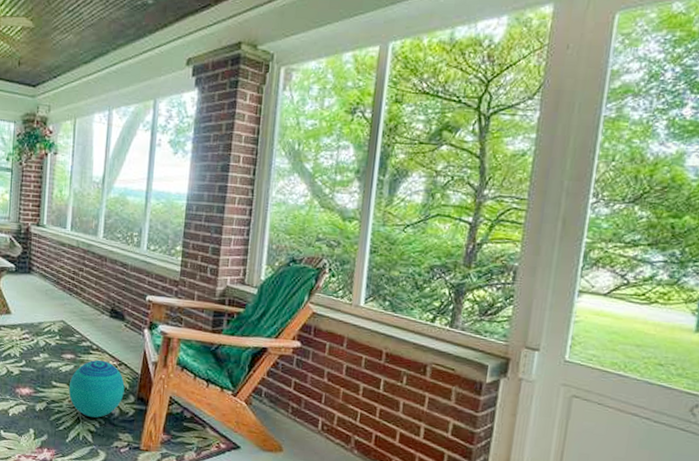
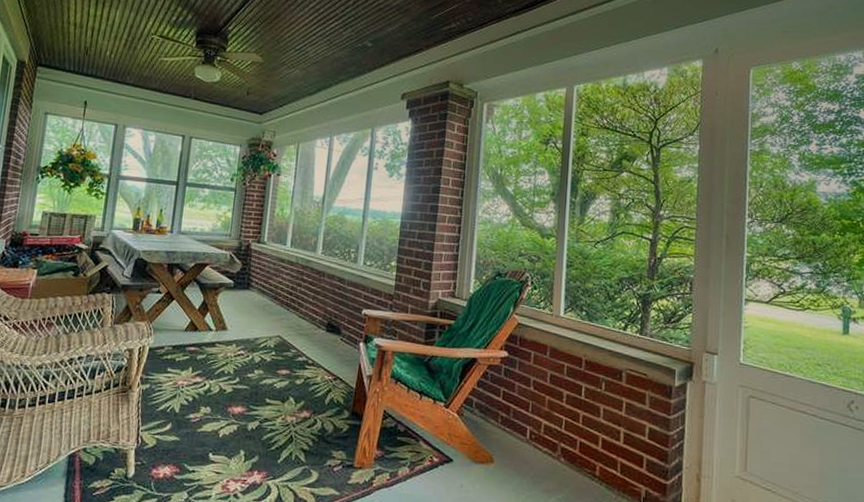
decorative ball: present [68,359,125,418] -> none [282,374,340,435]

